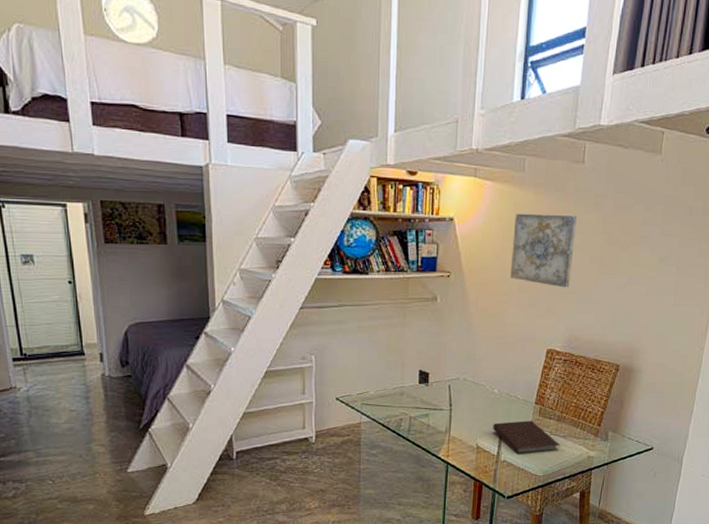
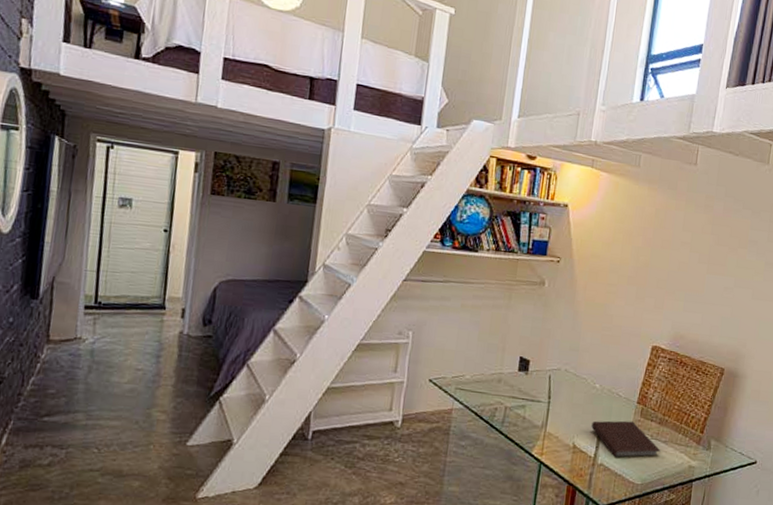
wall art: present [511,213,577,288] -> none [620,206,688,285]

